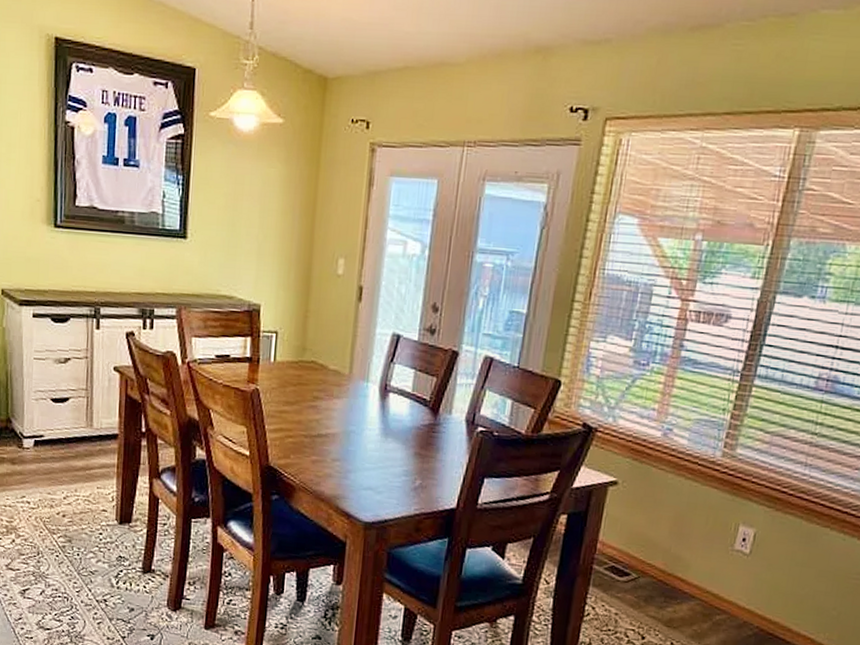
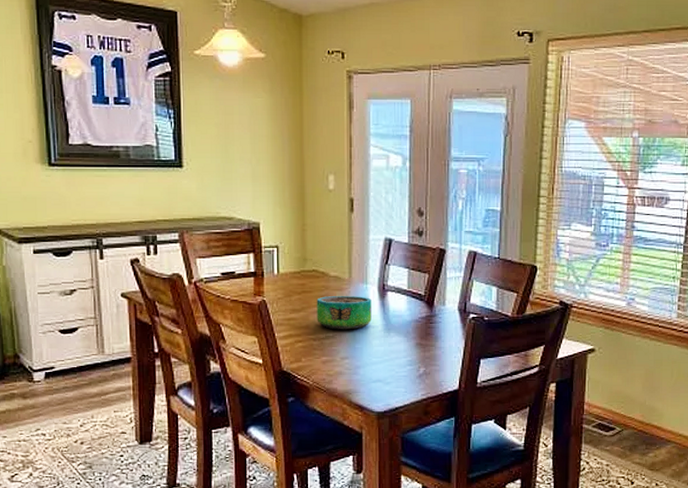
decorative bowl: none [310,391,371,430] -> present [316,296,372,330]

